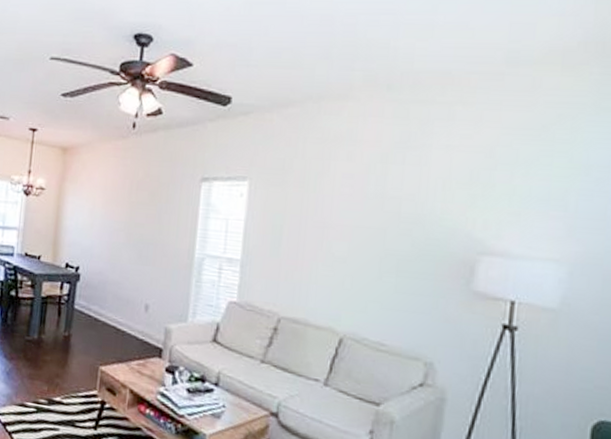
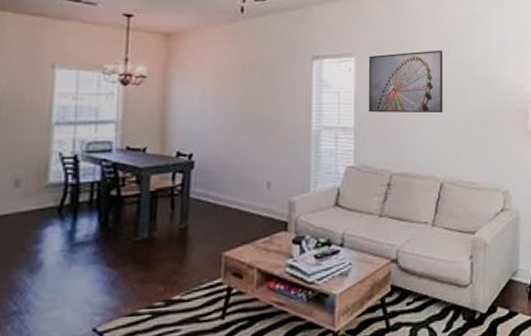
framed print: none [259,178,360,255] -> present [368,50,443,113]

